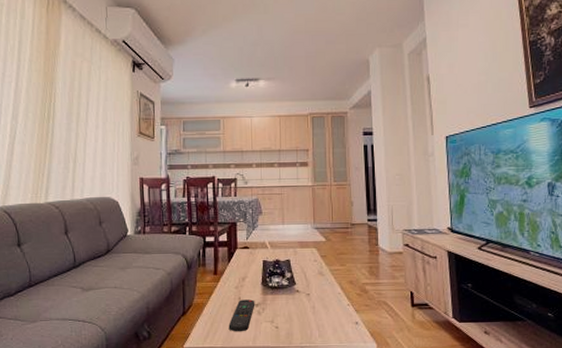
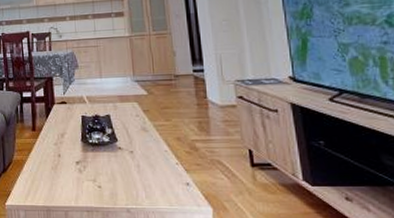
remote control: present [228,299,255,332] -> none [49,157,76,191]

